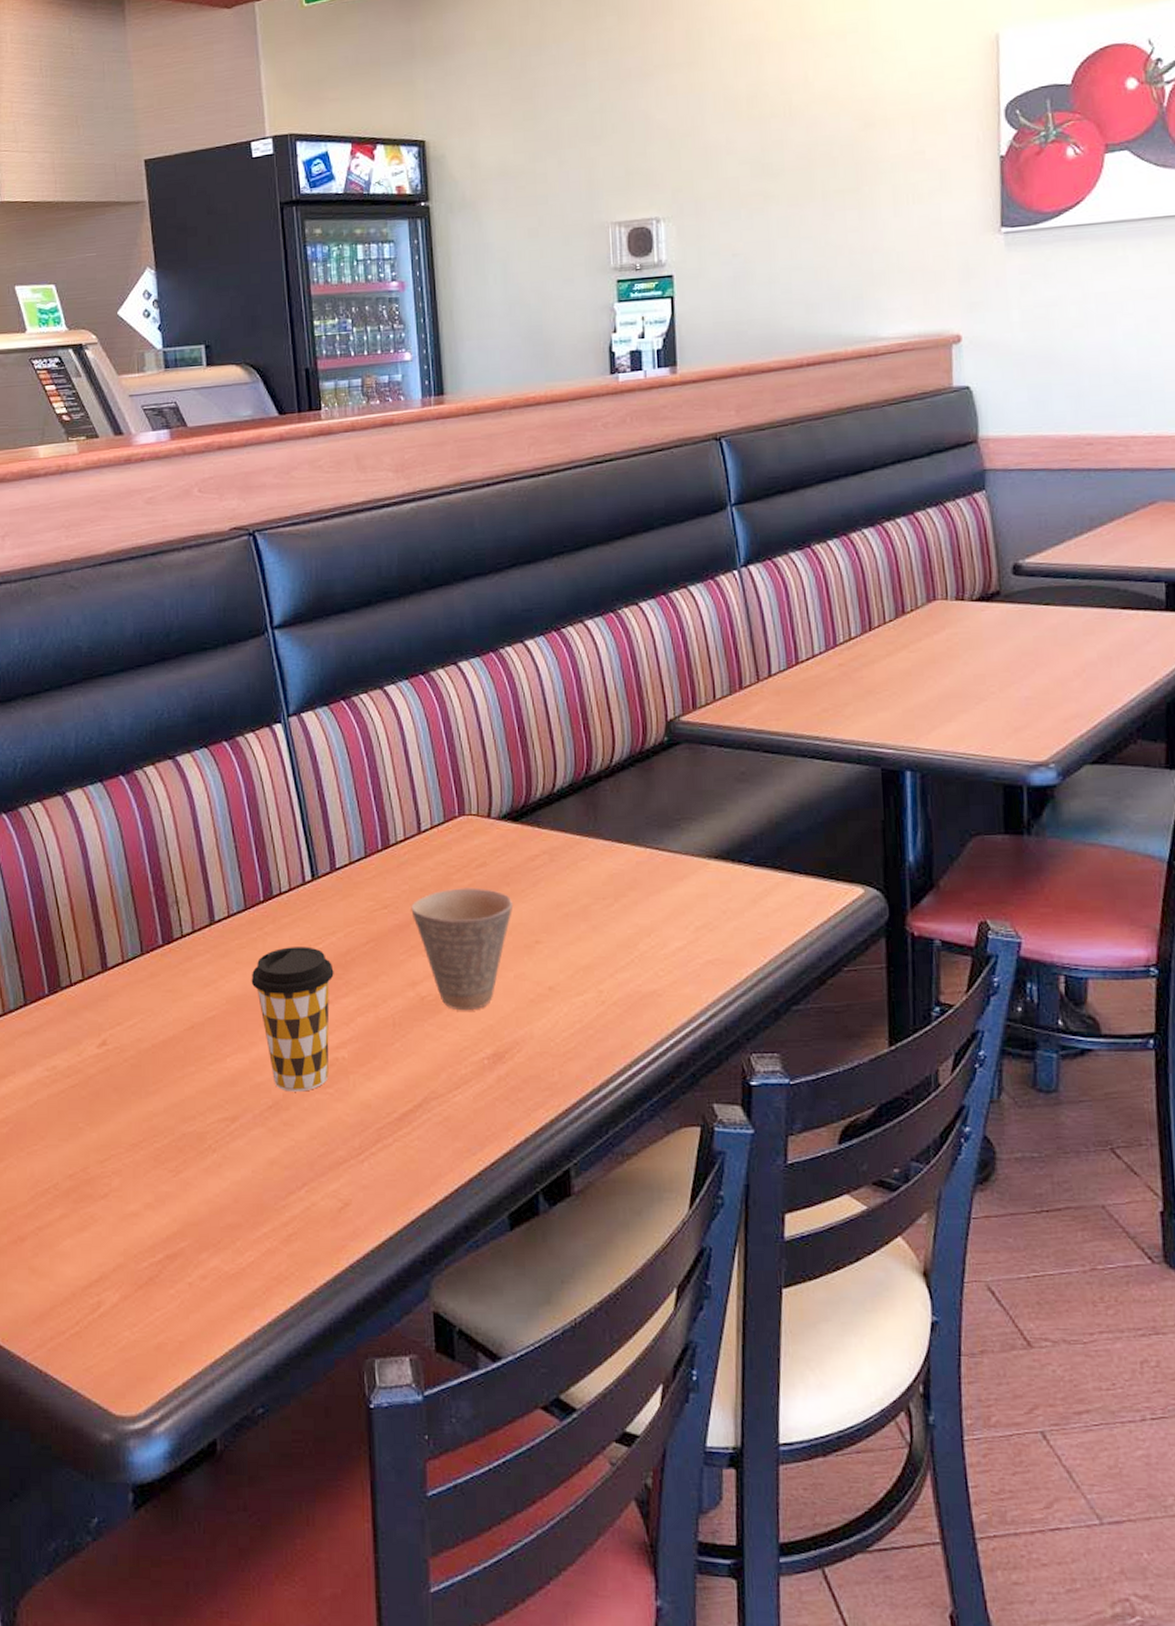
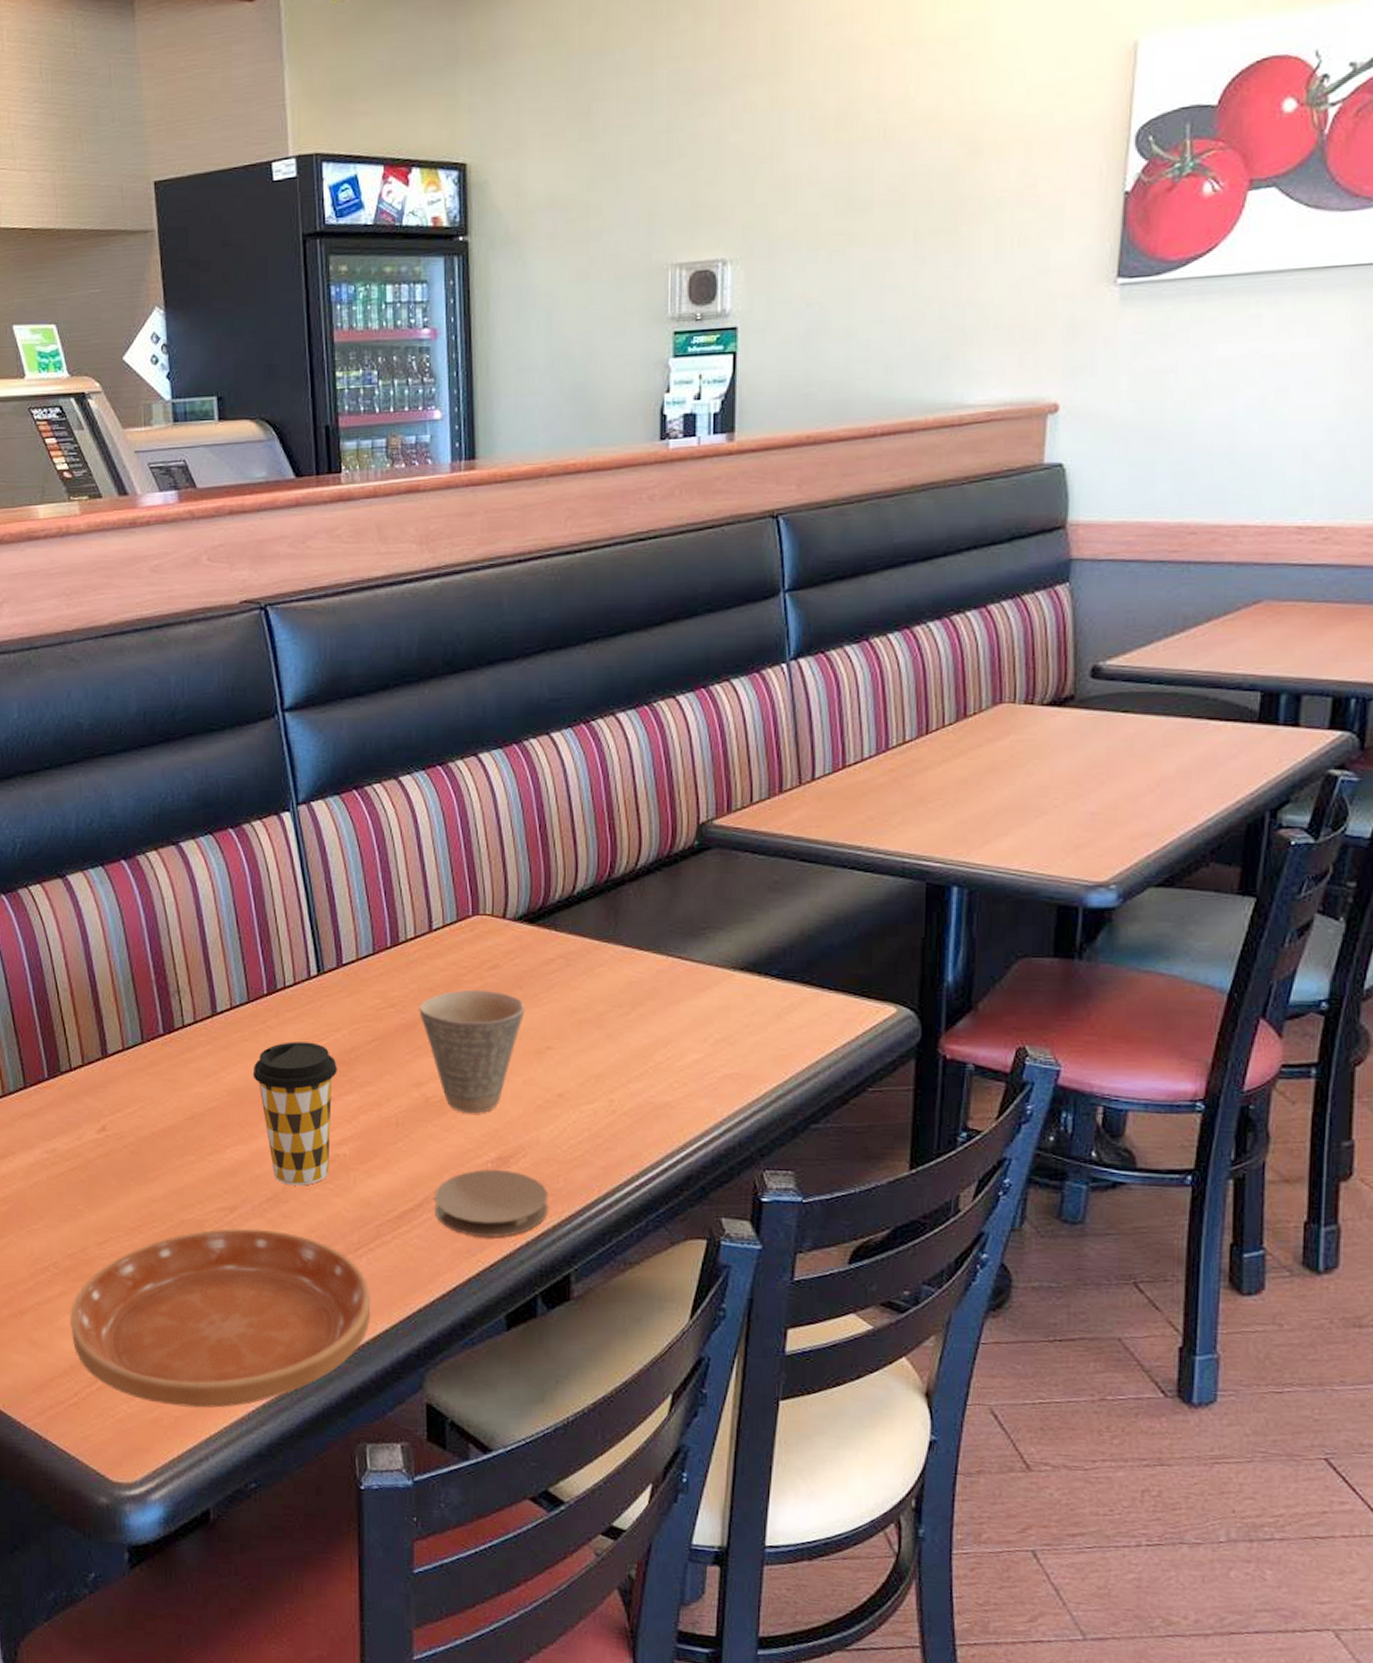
saucer: none [71,1138,375,1330] -> present [70,1228,371,1408]
coaster: none [433,1065,545,1135] -> present [434,1169,548,1237]

